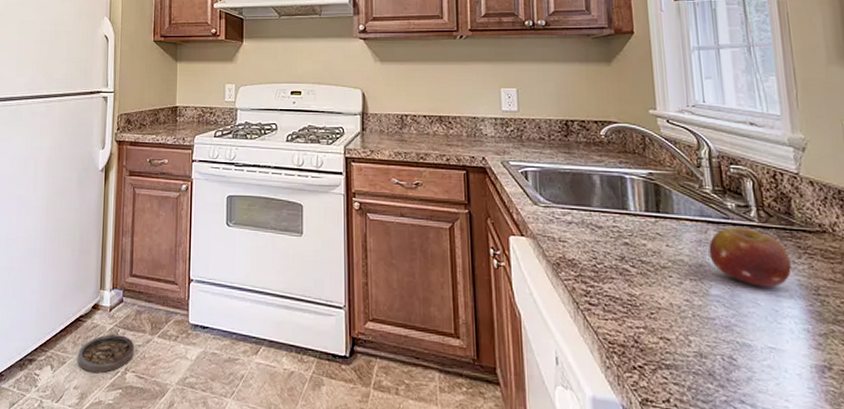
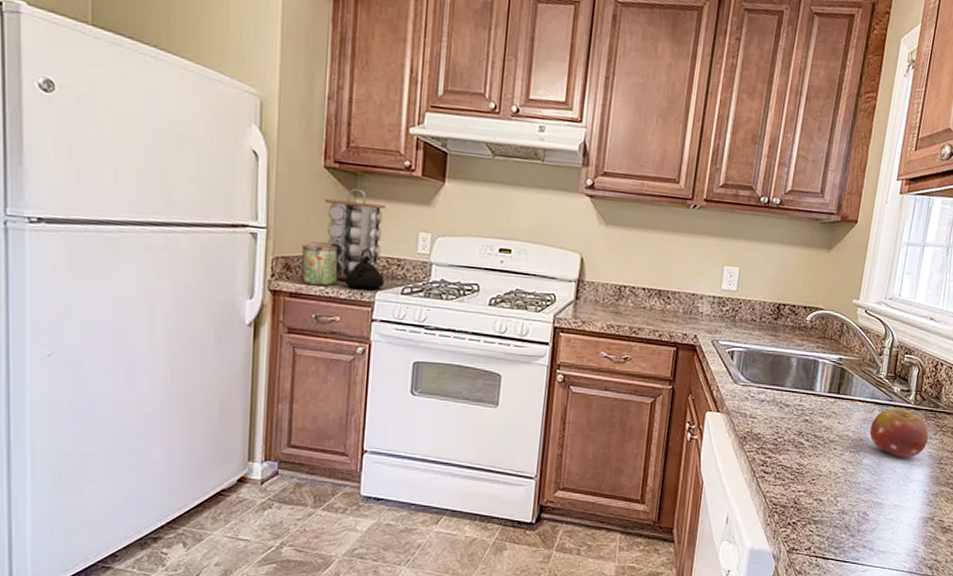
pet bowl: present [78,334,134,374] -> none [219,509,292,549]
canister: none [139,98,165,135] -> present [301,241,338,287]
spice rack: none [155,54,199,129] -> present [325,188,386,281]
teakettle: none [170,100,201,136] -> present [344,247,384,291]

